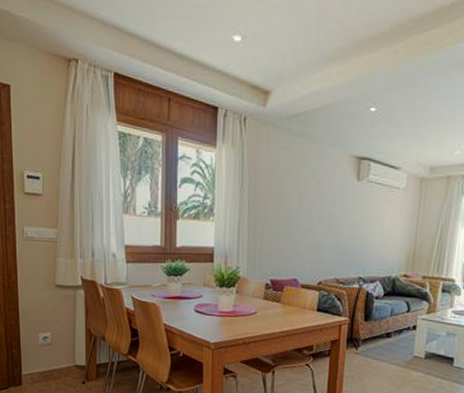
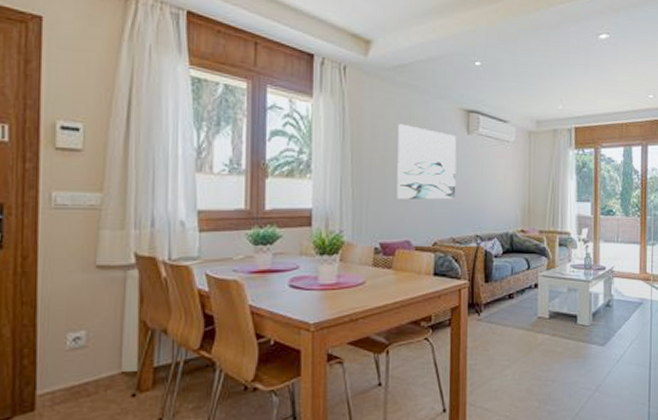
wall art: none [287,171,347,243] -> present [397,123,457,200]

